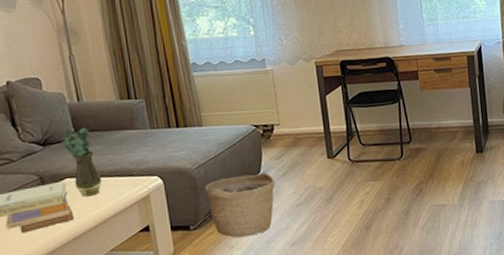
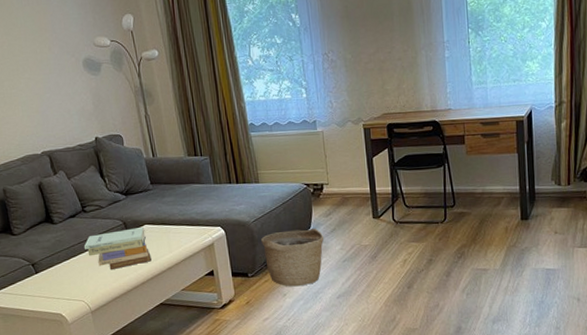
vase: present [61,126,102,197] -> none [140,179,174,242]

